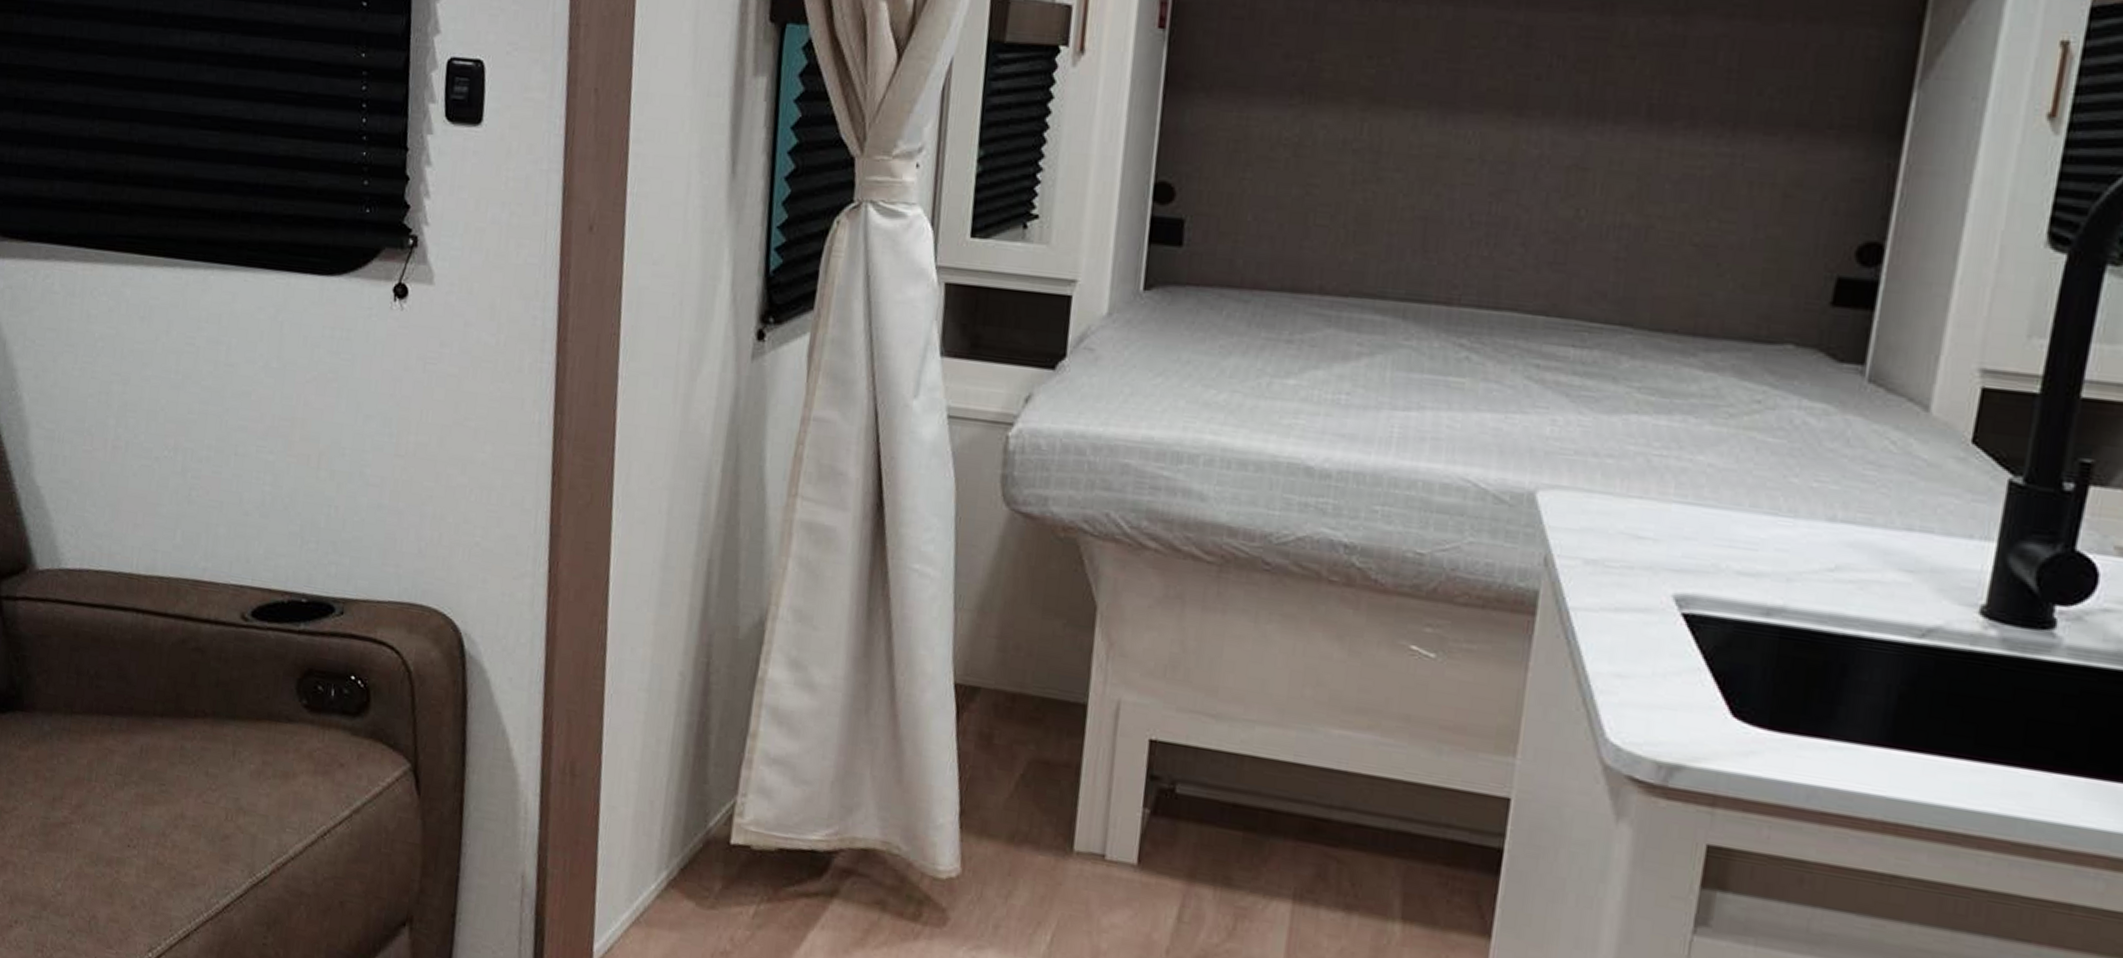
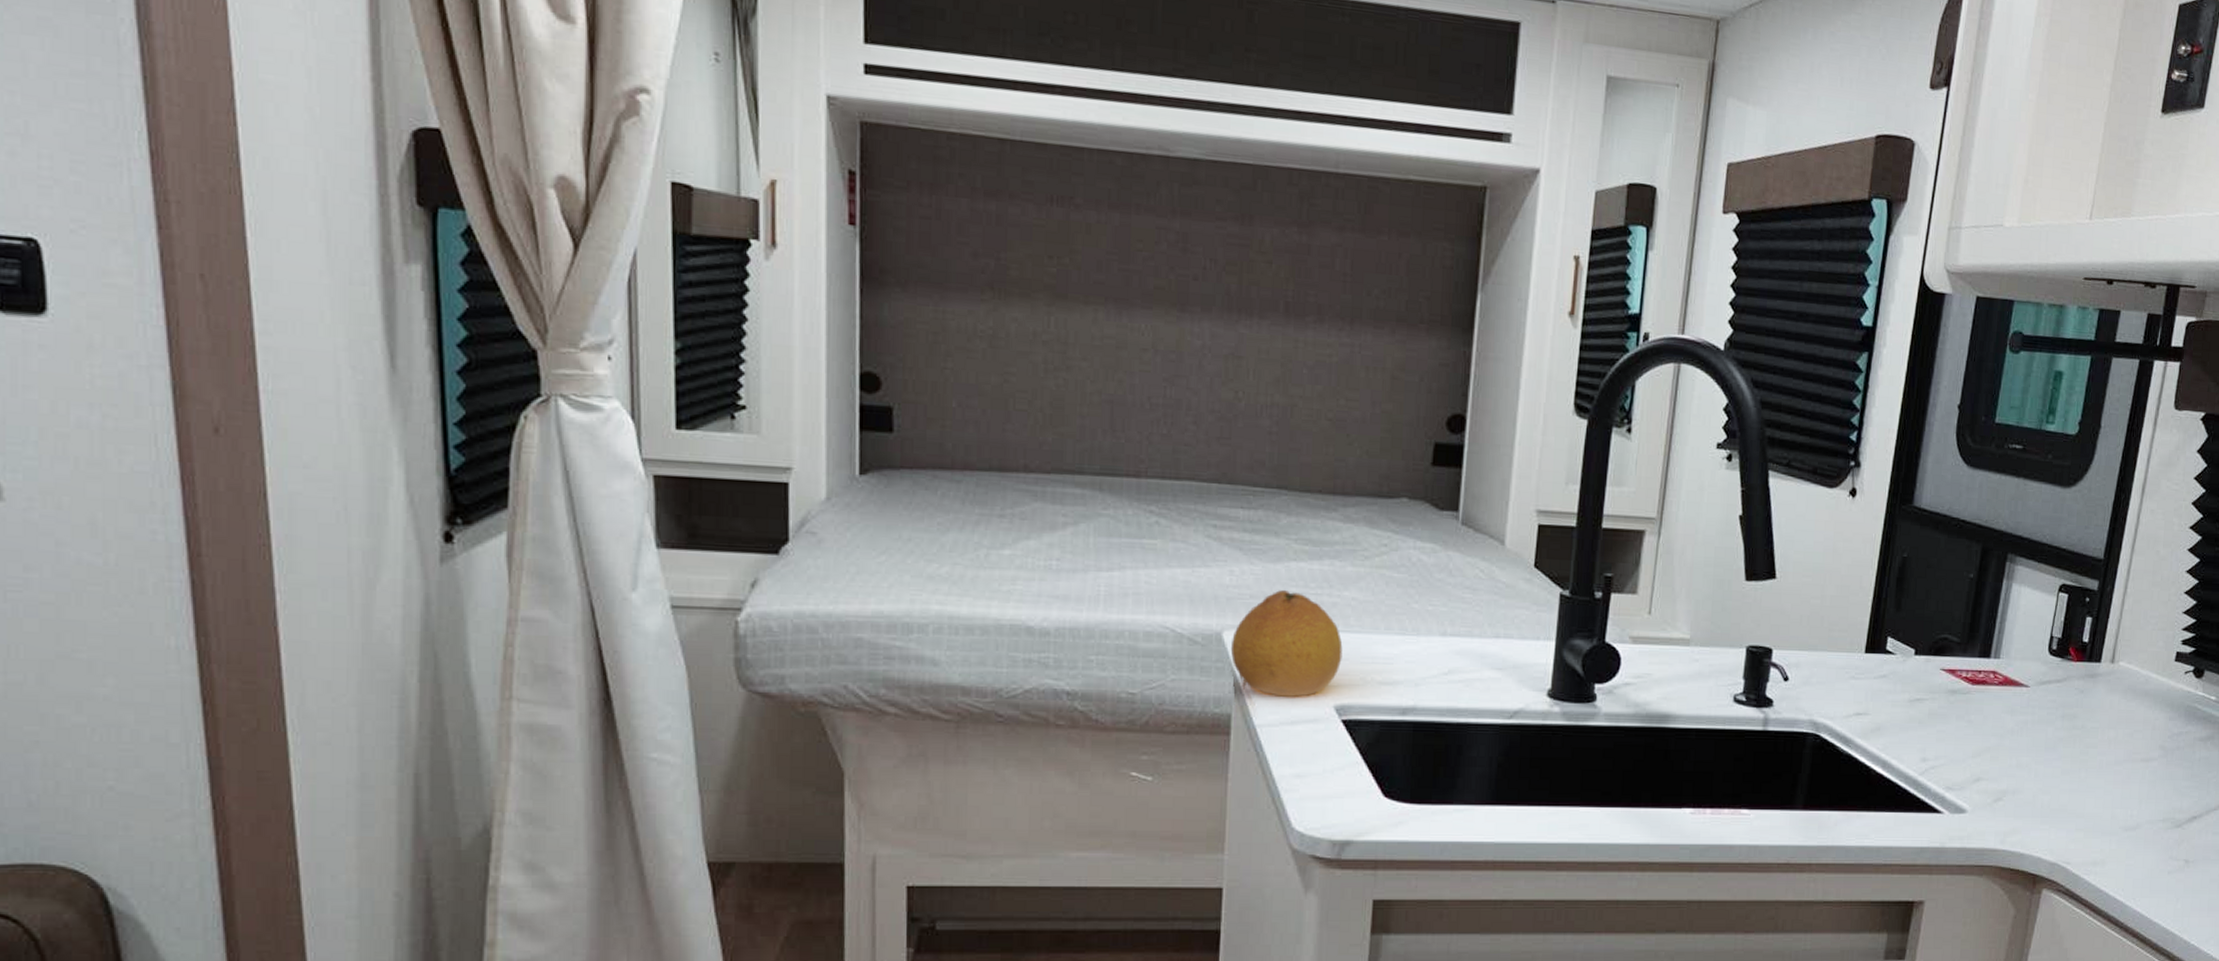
fruit: none [1545,447,1691,579] -> present [1231,590,1343,698]

